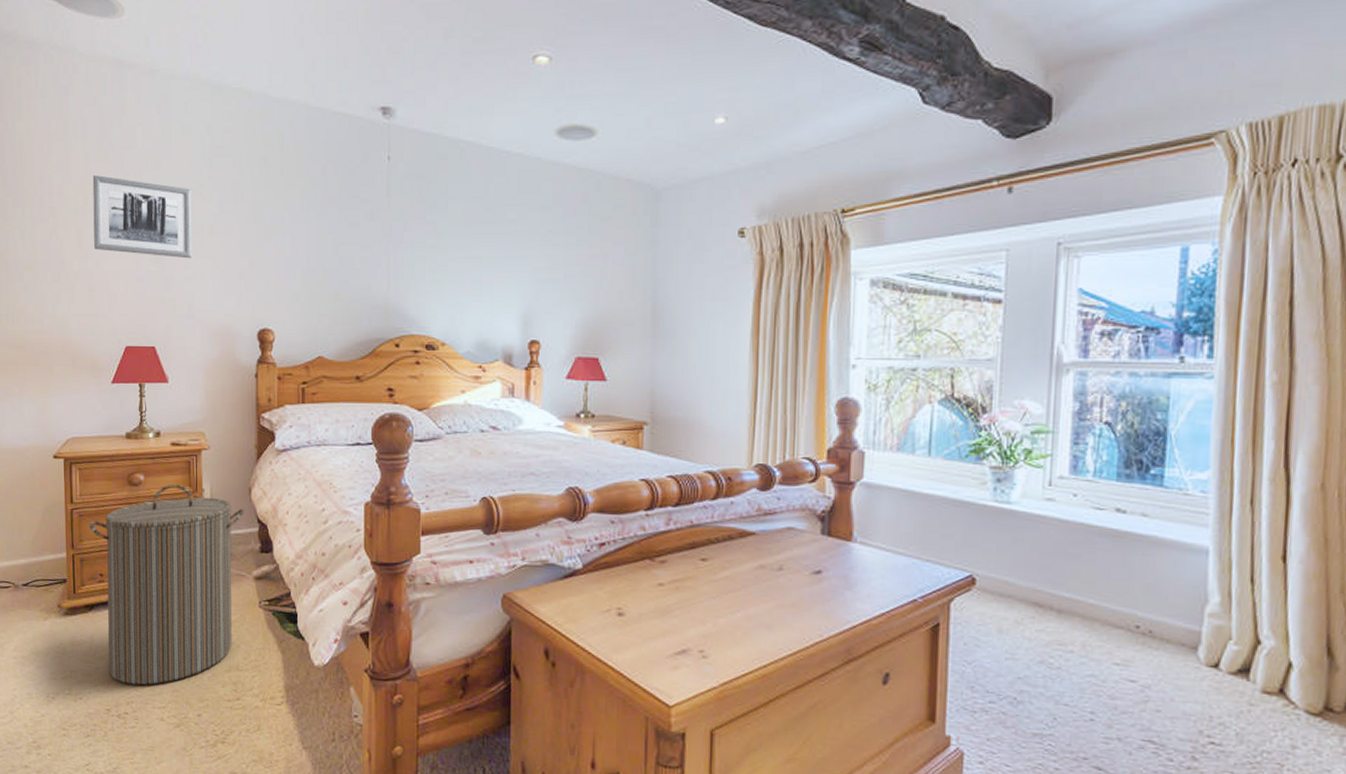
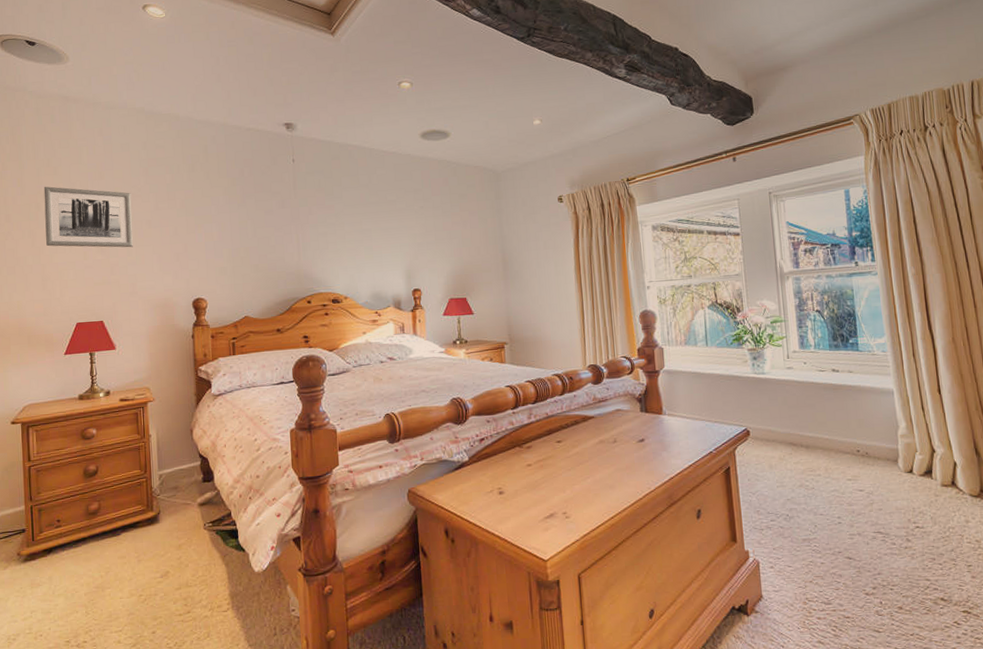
laundry hamper: present [88,483,245,685] -> none [45,433,188,615]

